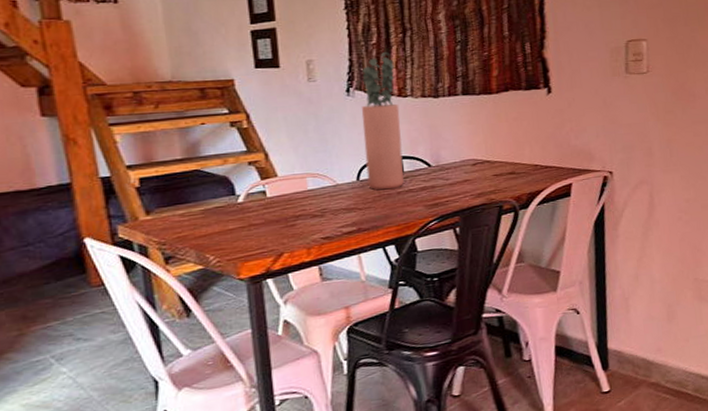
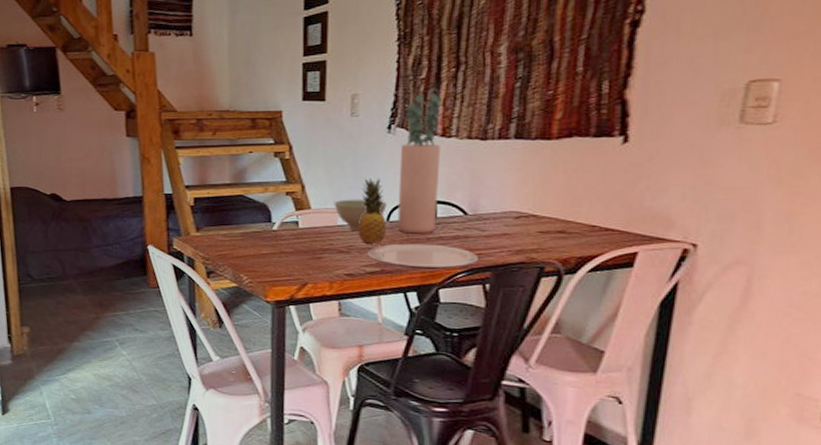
bowl: none [301,161,355,194] -> present [334,199,387,231]
fruit: none [328,139,358,205] -> present [358,178,386,244]
plate: none [342,197,446,223] -> present [367,243,478,269]

